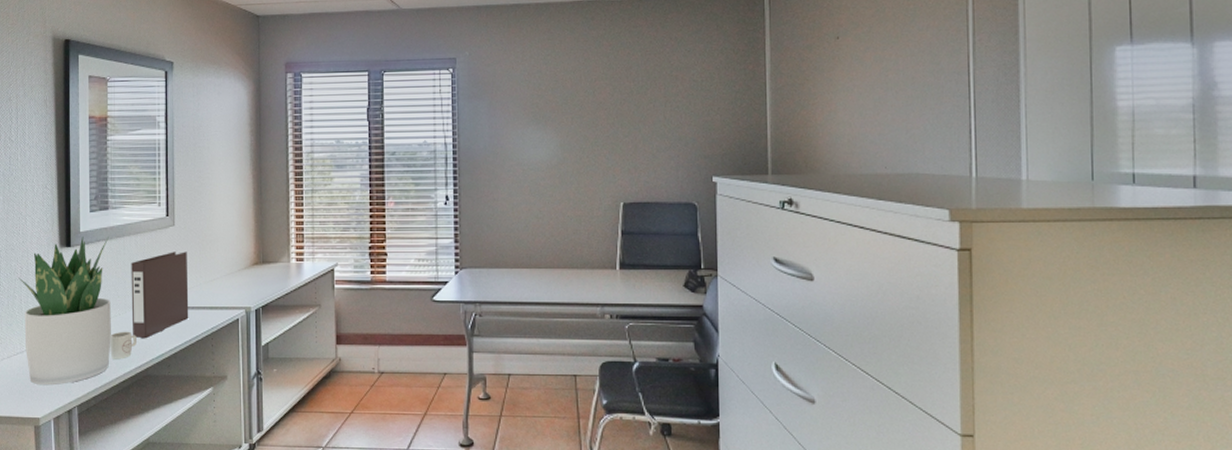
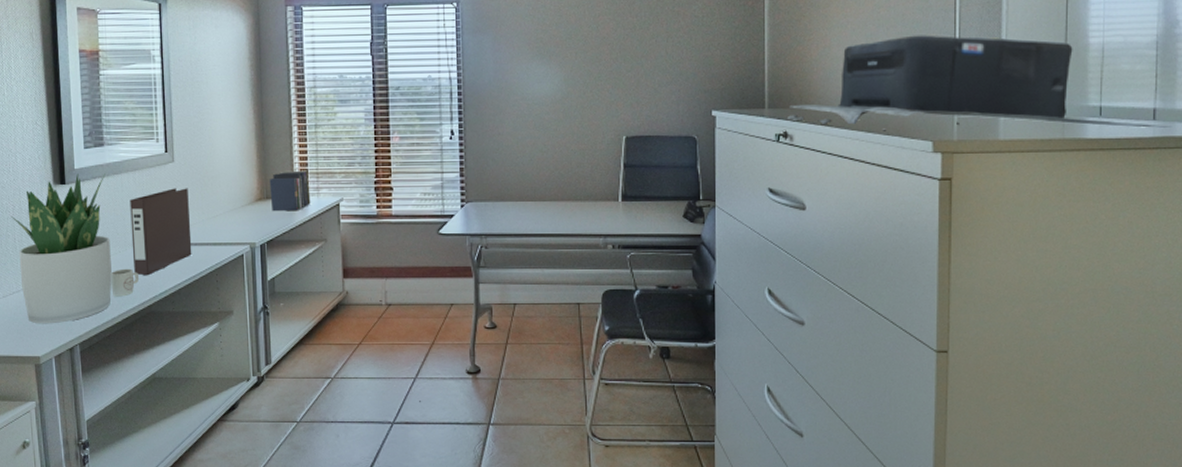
books: none [266,235,306,276] -> present [269,170,311,212]
printer: none [791,98,1216,199] -> present [786,35,1172,131]

